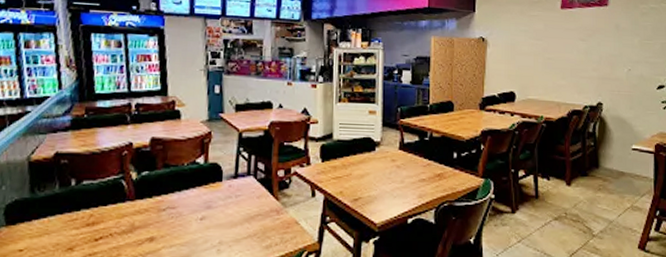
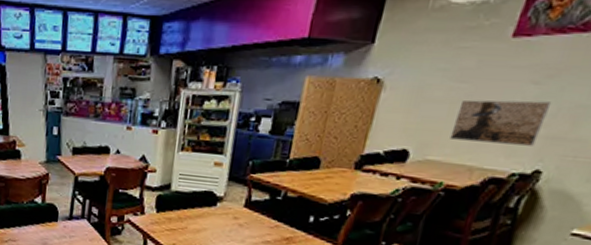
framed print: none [540,52,595,85] -> present [450,100,552,146]

